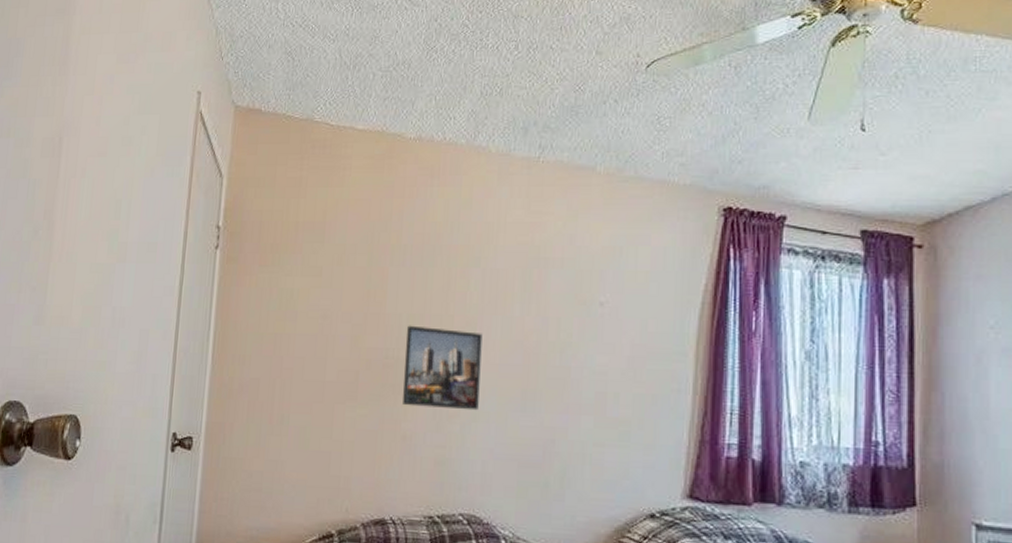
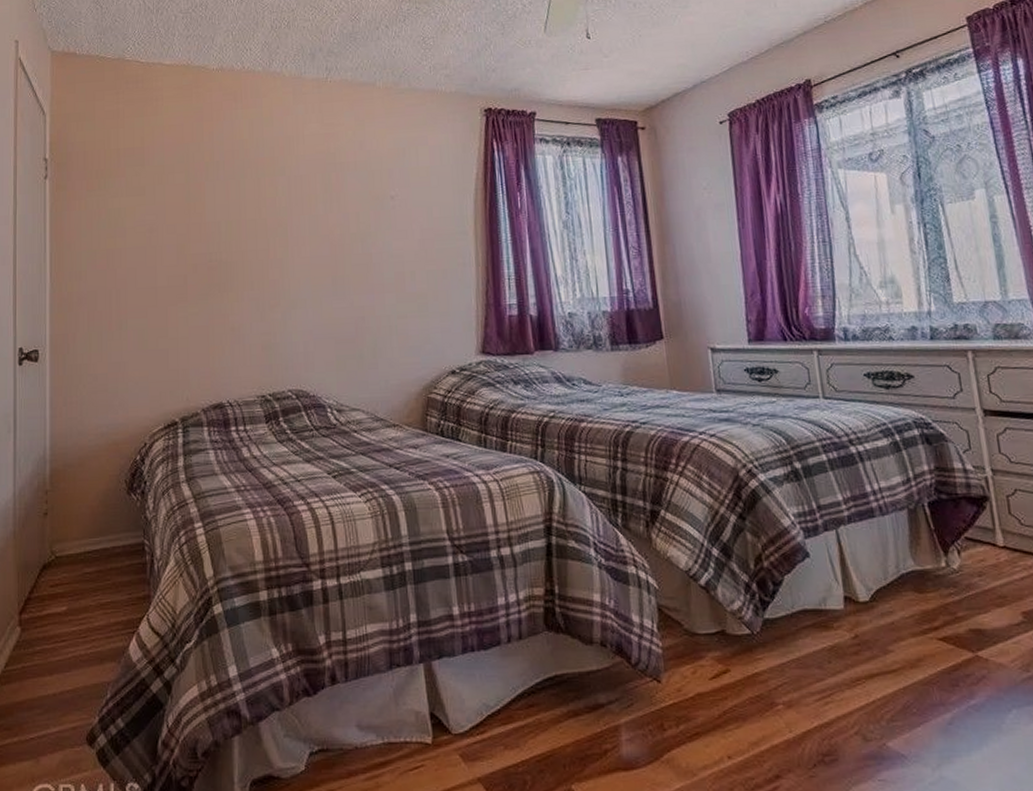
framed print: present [403,325,483,411] -> none [225,230,296,302]

